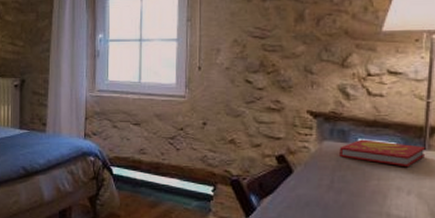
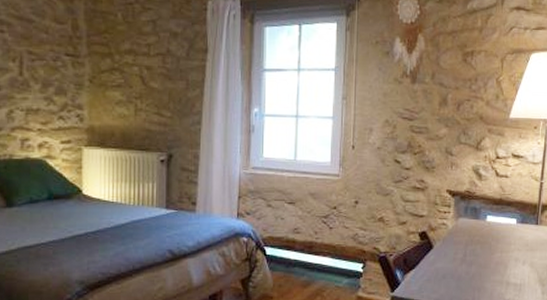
book: present [339,139,426,168] -> none [472,216,538,241]

